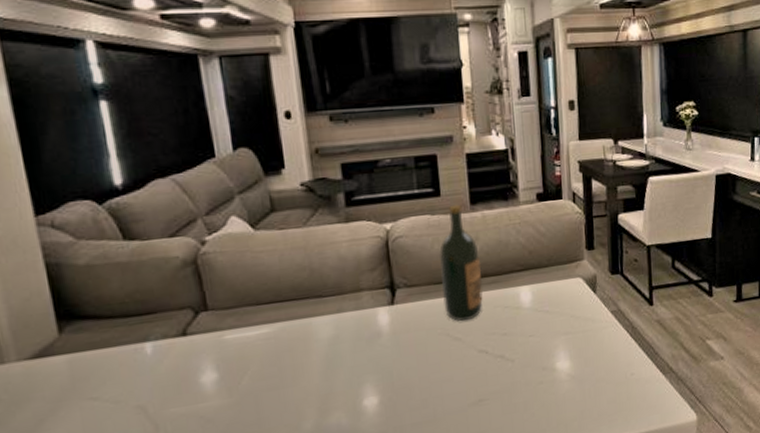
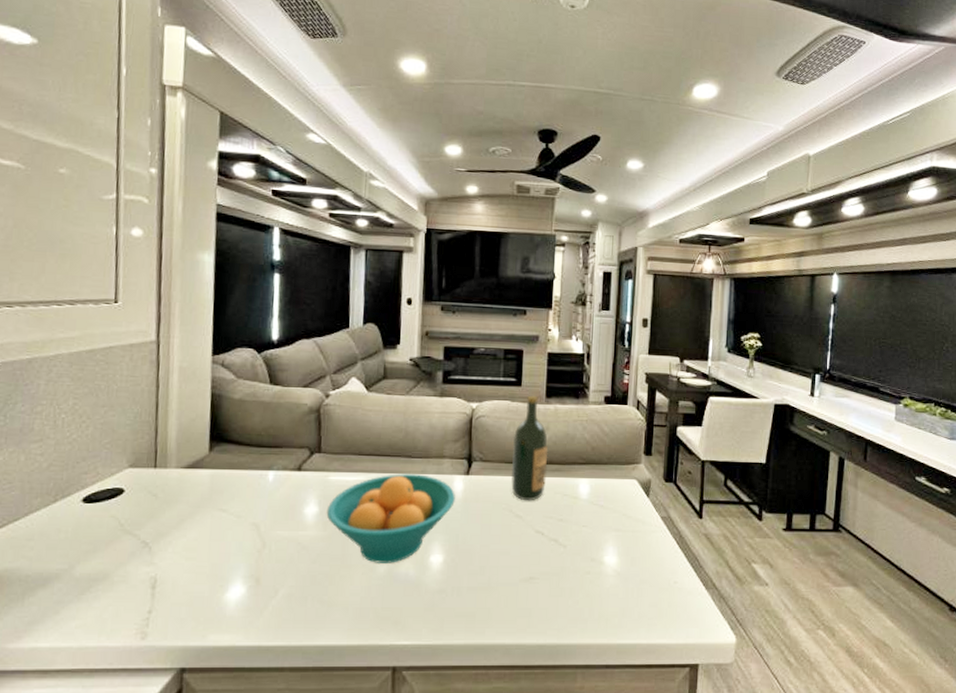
fruit bowl: none [228,313,382,421] -> present [326,474,455,563]

